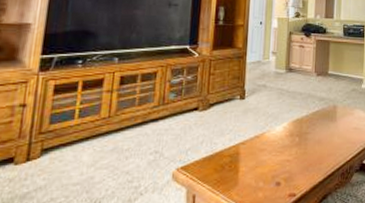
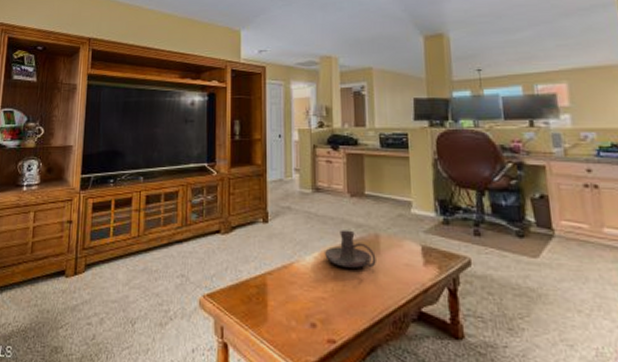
candle holder: none [292,103,333,134] -> present [325,230,376,268]

